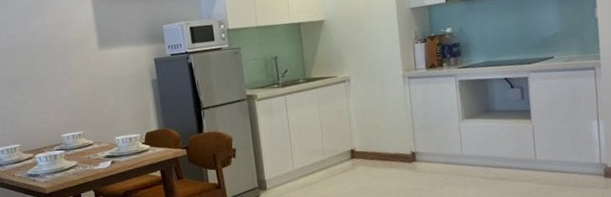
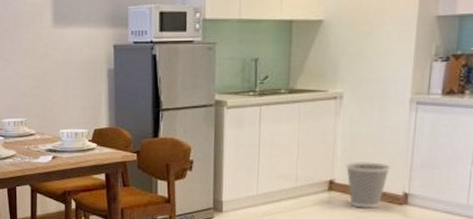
wastebasket: none [362,130,397,170] -> present [346,162,390,209]

